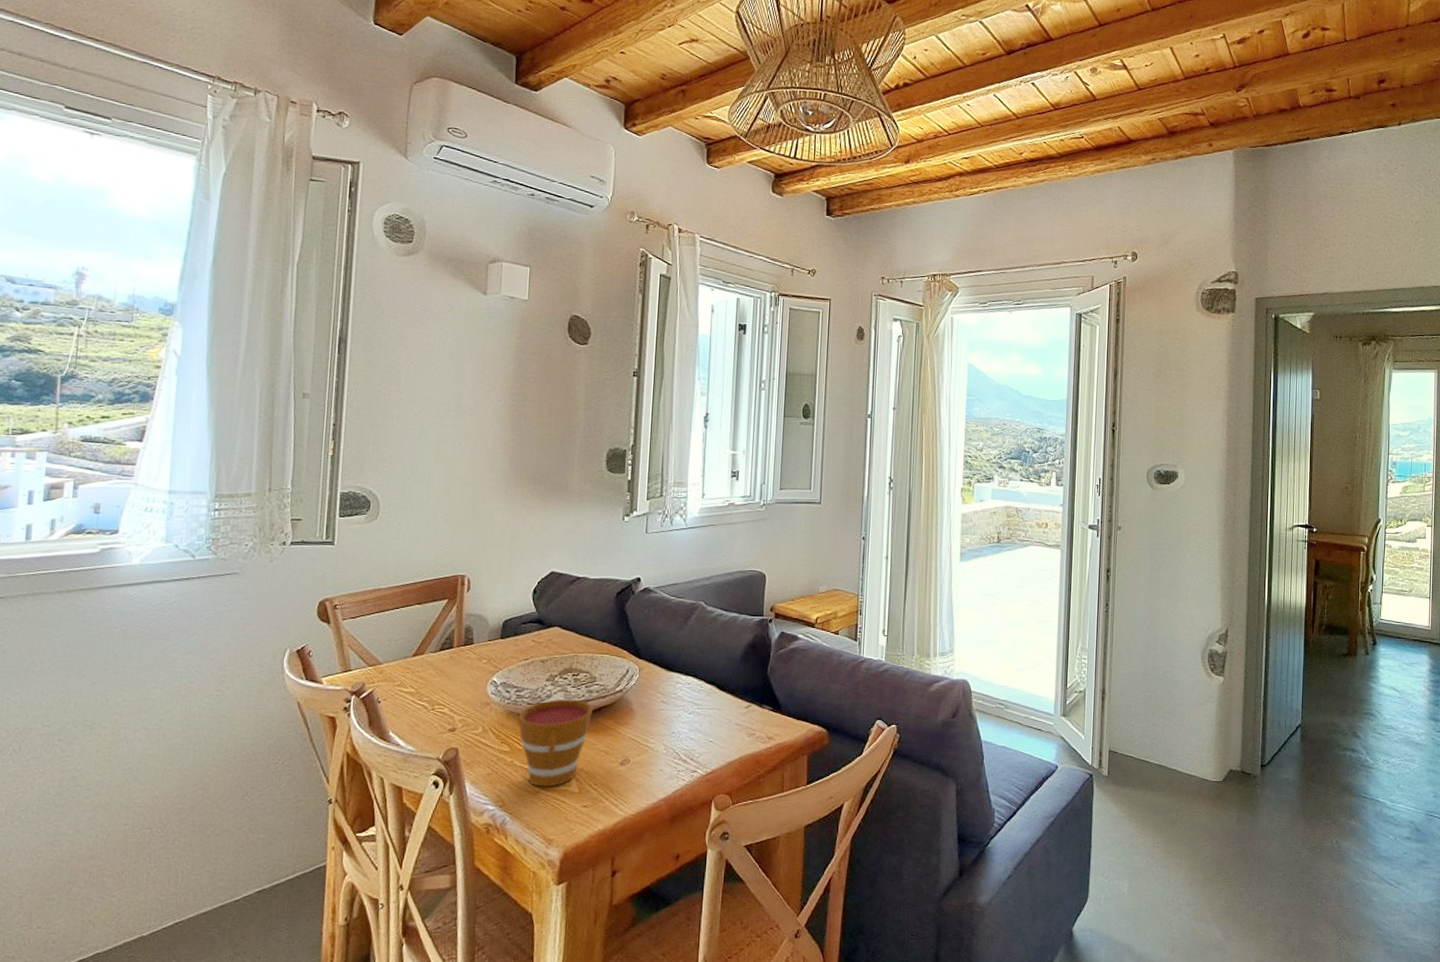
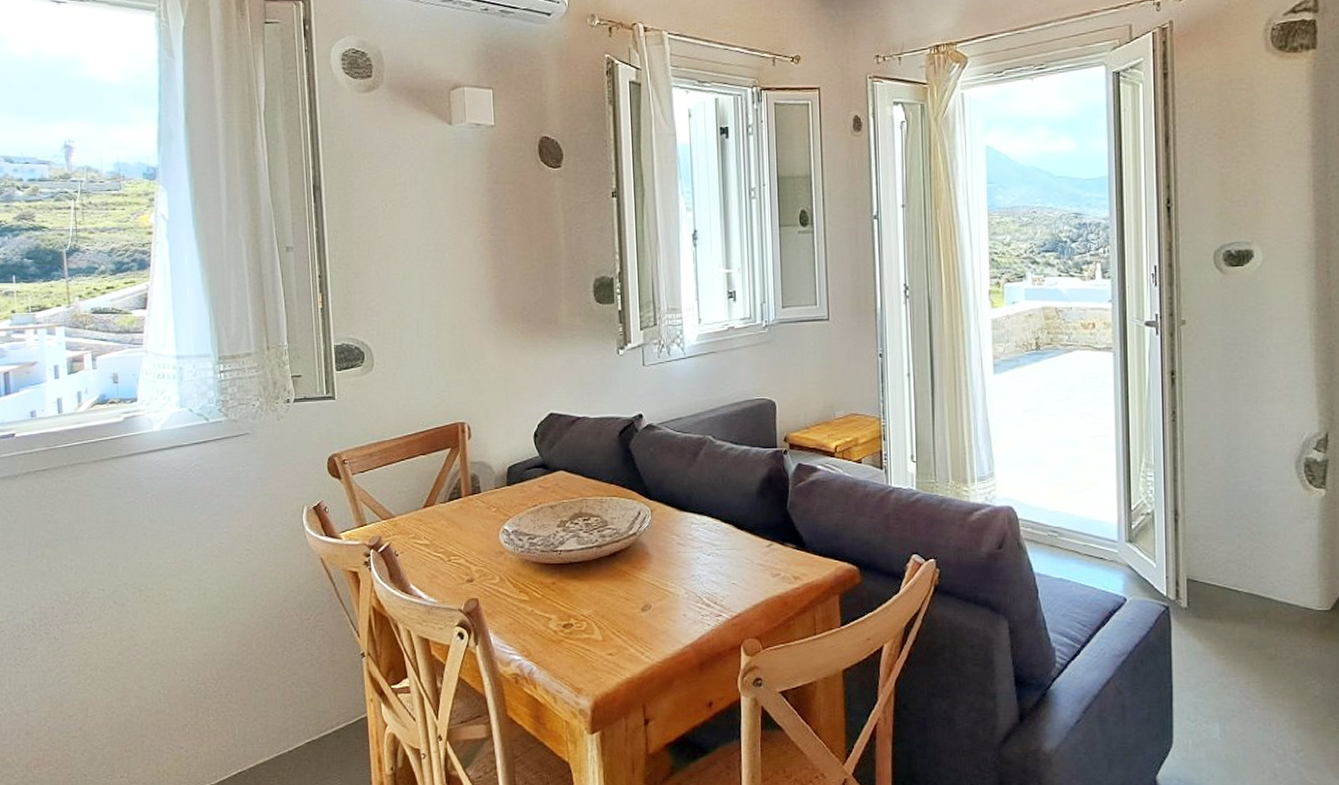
cup: present [519,698,593,787] -> none [534,544,608,636]

